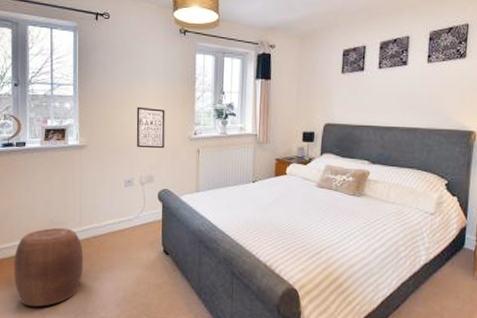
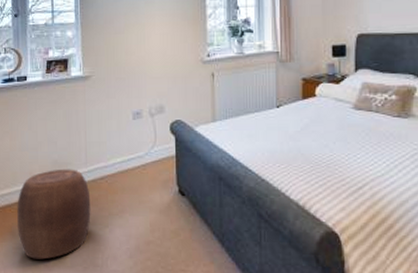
wall art: present [136,106,165,149] -> none [142,29,175,75]

